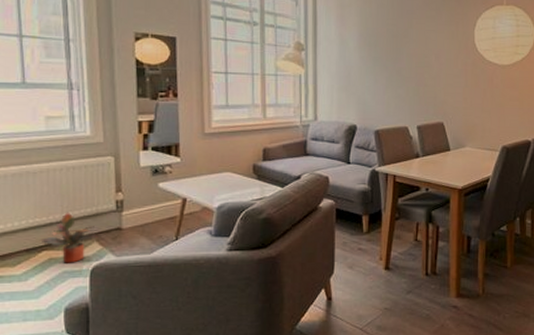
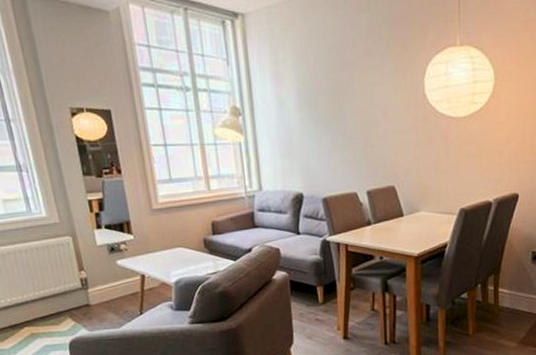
potted plant: present [39,212,99,263] -> none [19,291,71,338]

